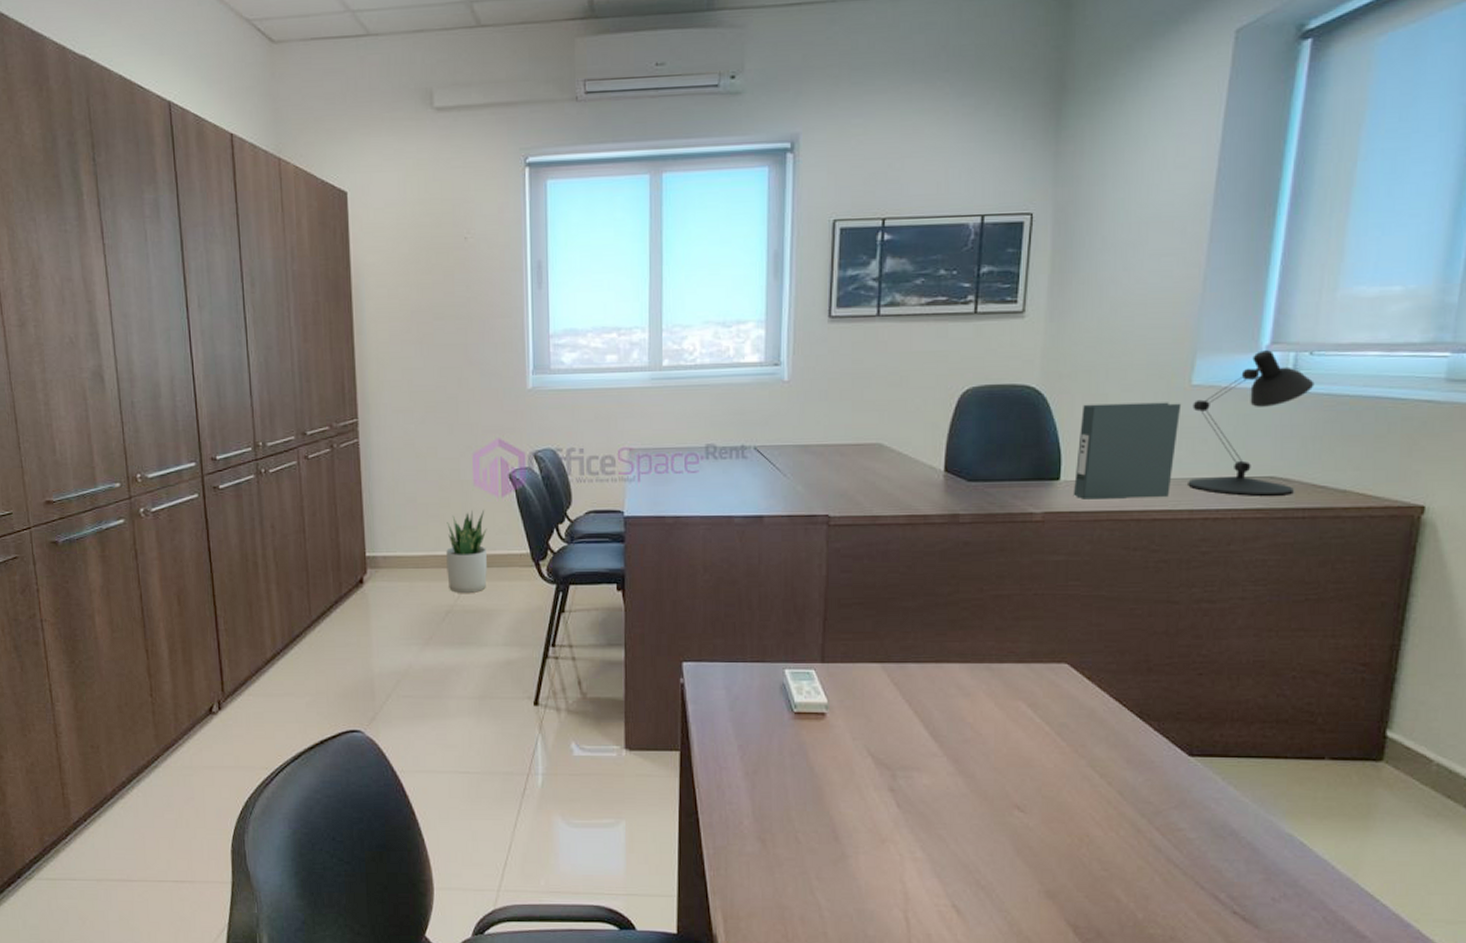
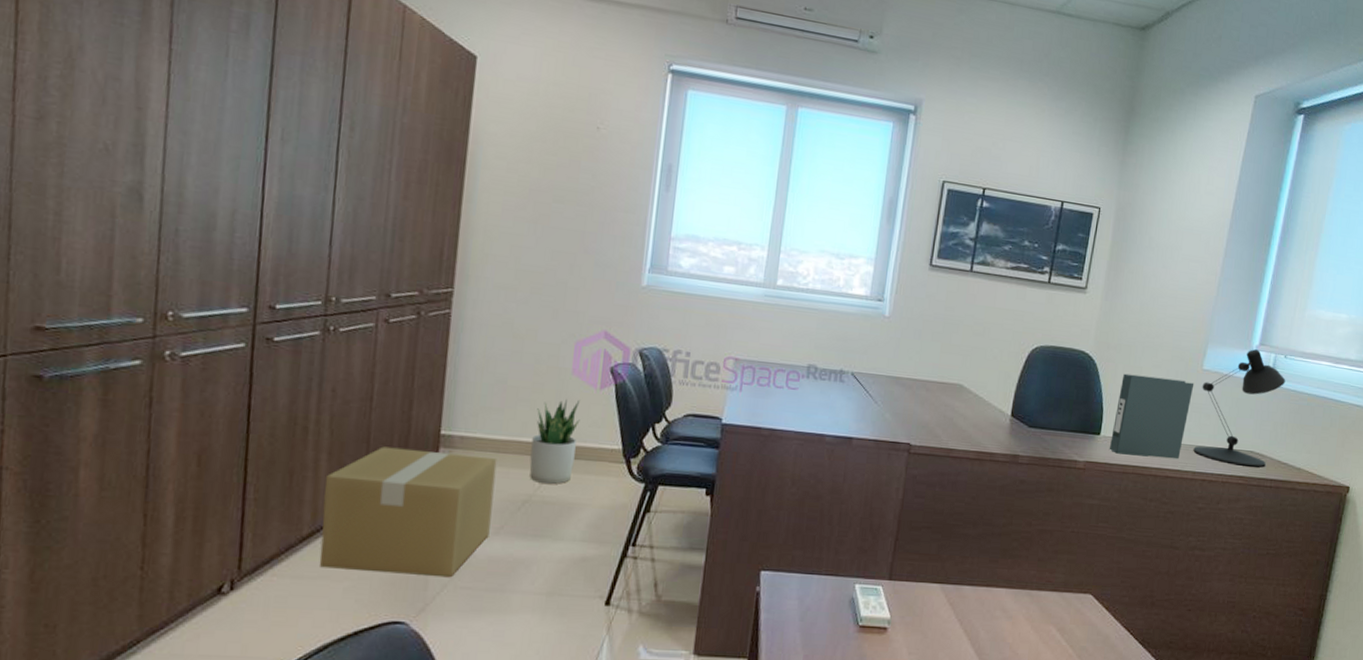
cardboard box: none [277,572,421,687] -> present [319,446,497,577]

